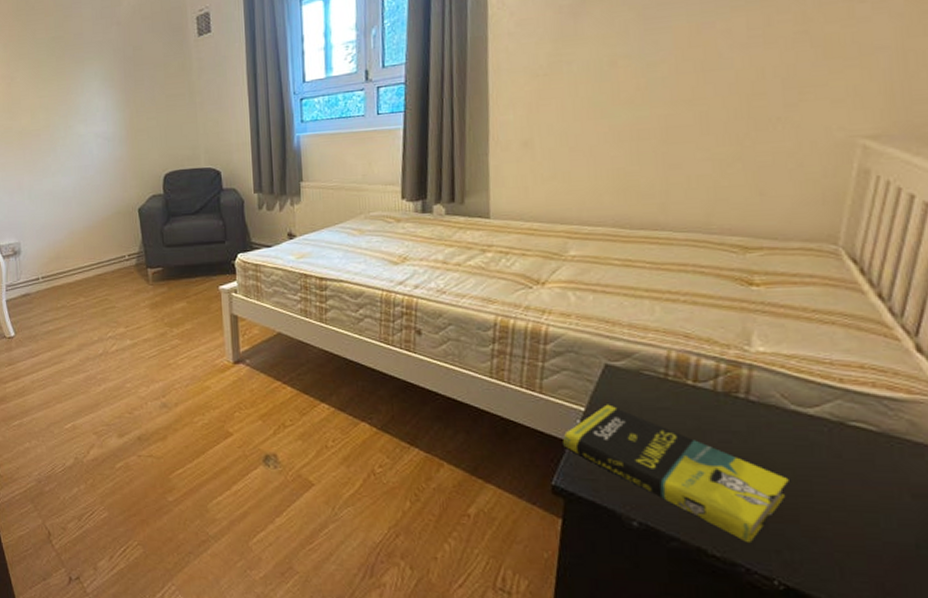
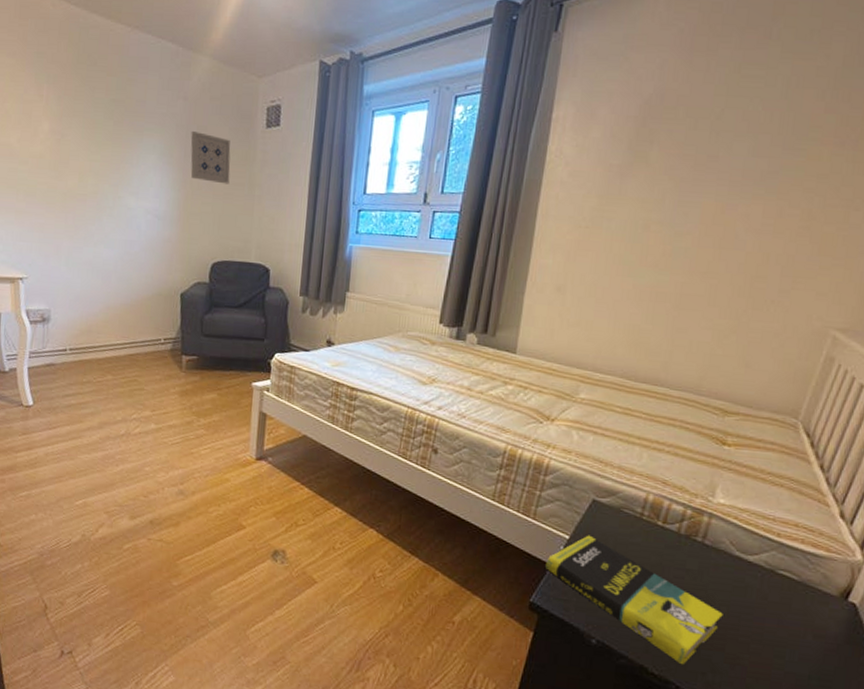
wall art: none [128,51,170,98] -> present [190,130,231,185]

